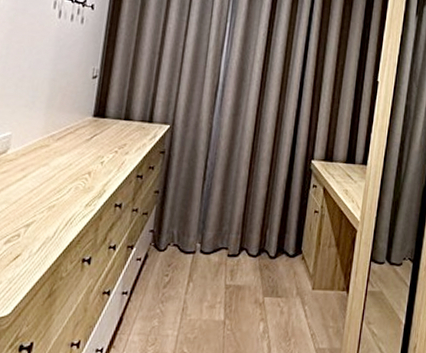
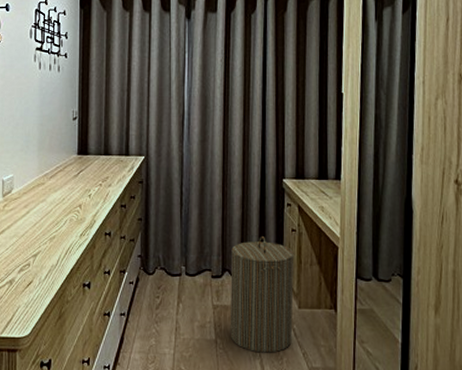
laundry hamper: none [239,216,314,334] -> present [230,236,294,353]

